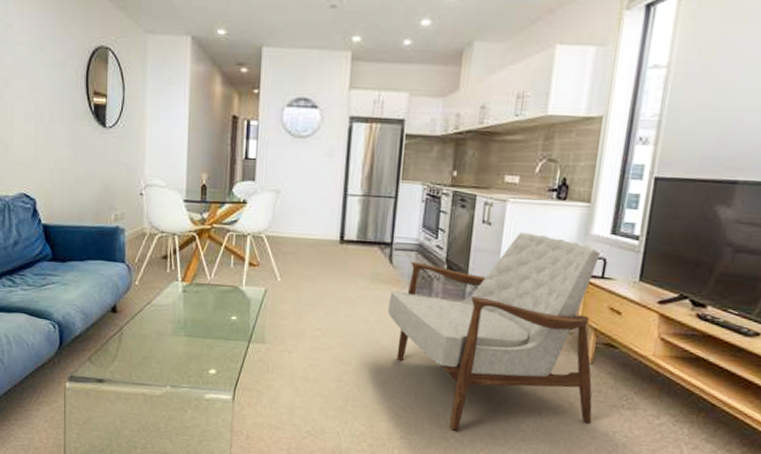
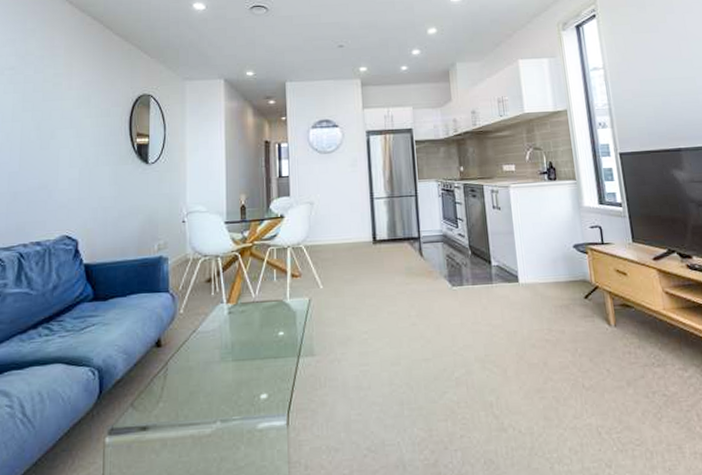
armchair: present [388,232,601,431] -> none [425,212,631,419]

